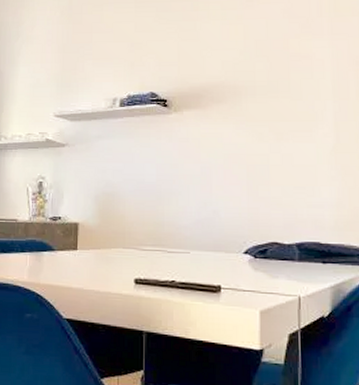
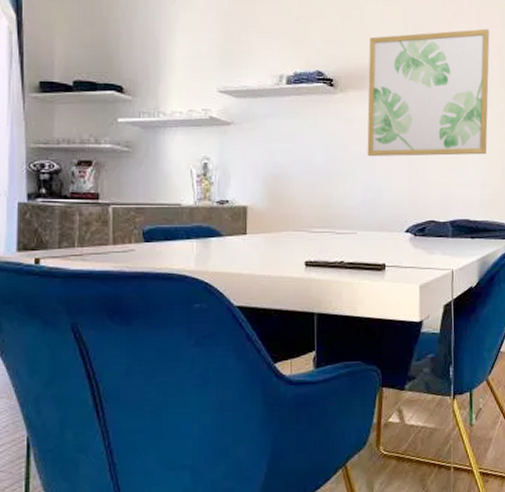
wall art: none [202,39,345,176] -> present [367,28,490,157]

